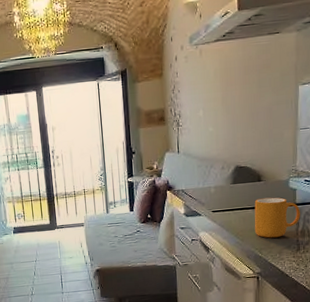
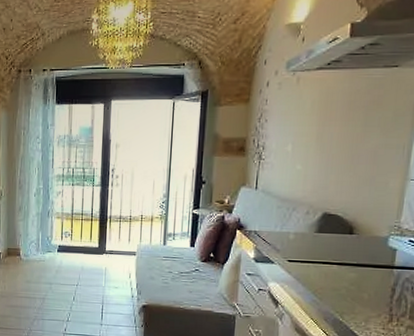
mug: present [254,197,300,238] -> none [337,254,399,303]

